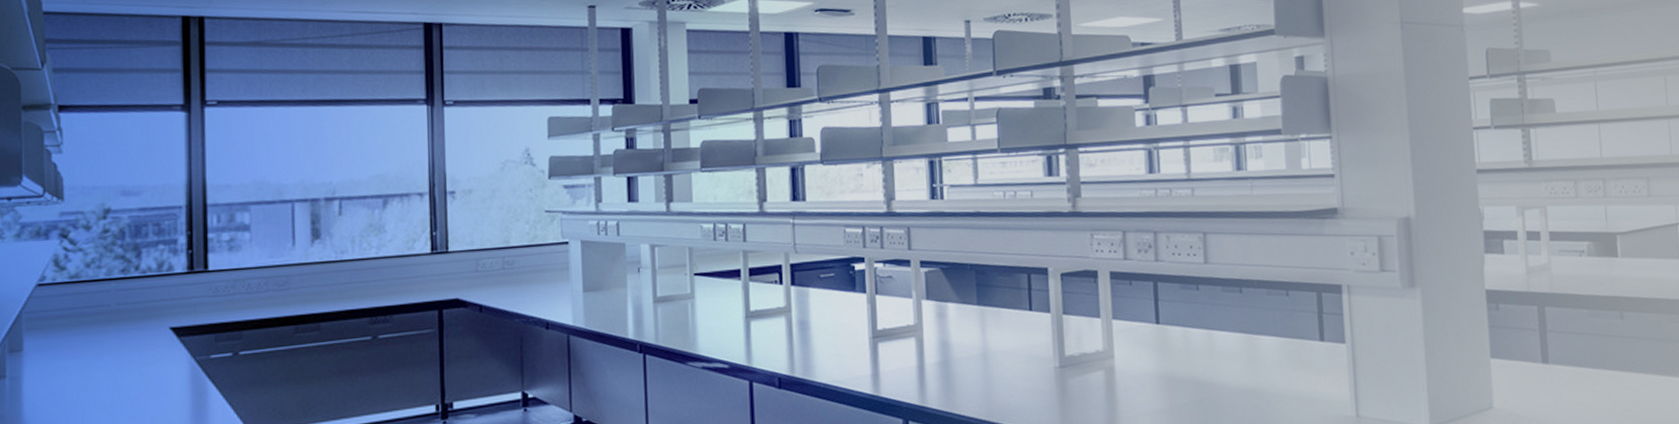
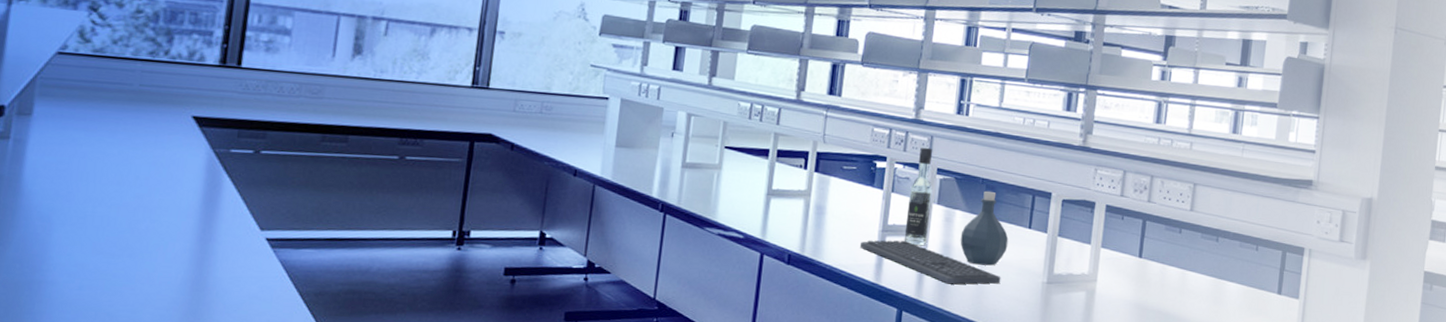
computer keyboard: none [851,344,1009,385] -> present [859,240,1001,285]
bottle: none [894,240,922,348] -> present [904,147,933,246]
flask: none [957,276,1010,359] -> present [960,191,1009,266]

